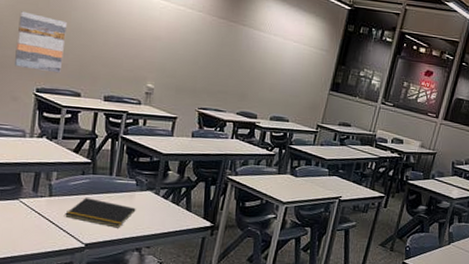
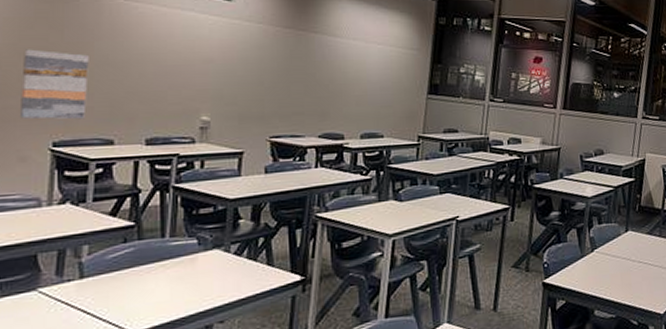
notepad: present [65,198,136,228] -> none [104,271,201,305]

